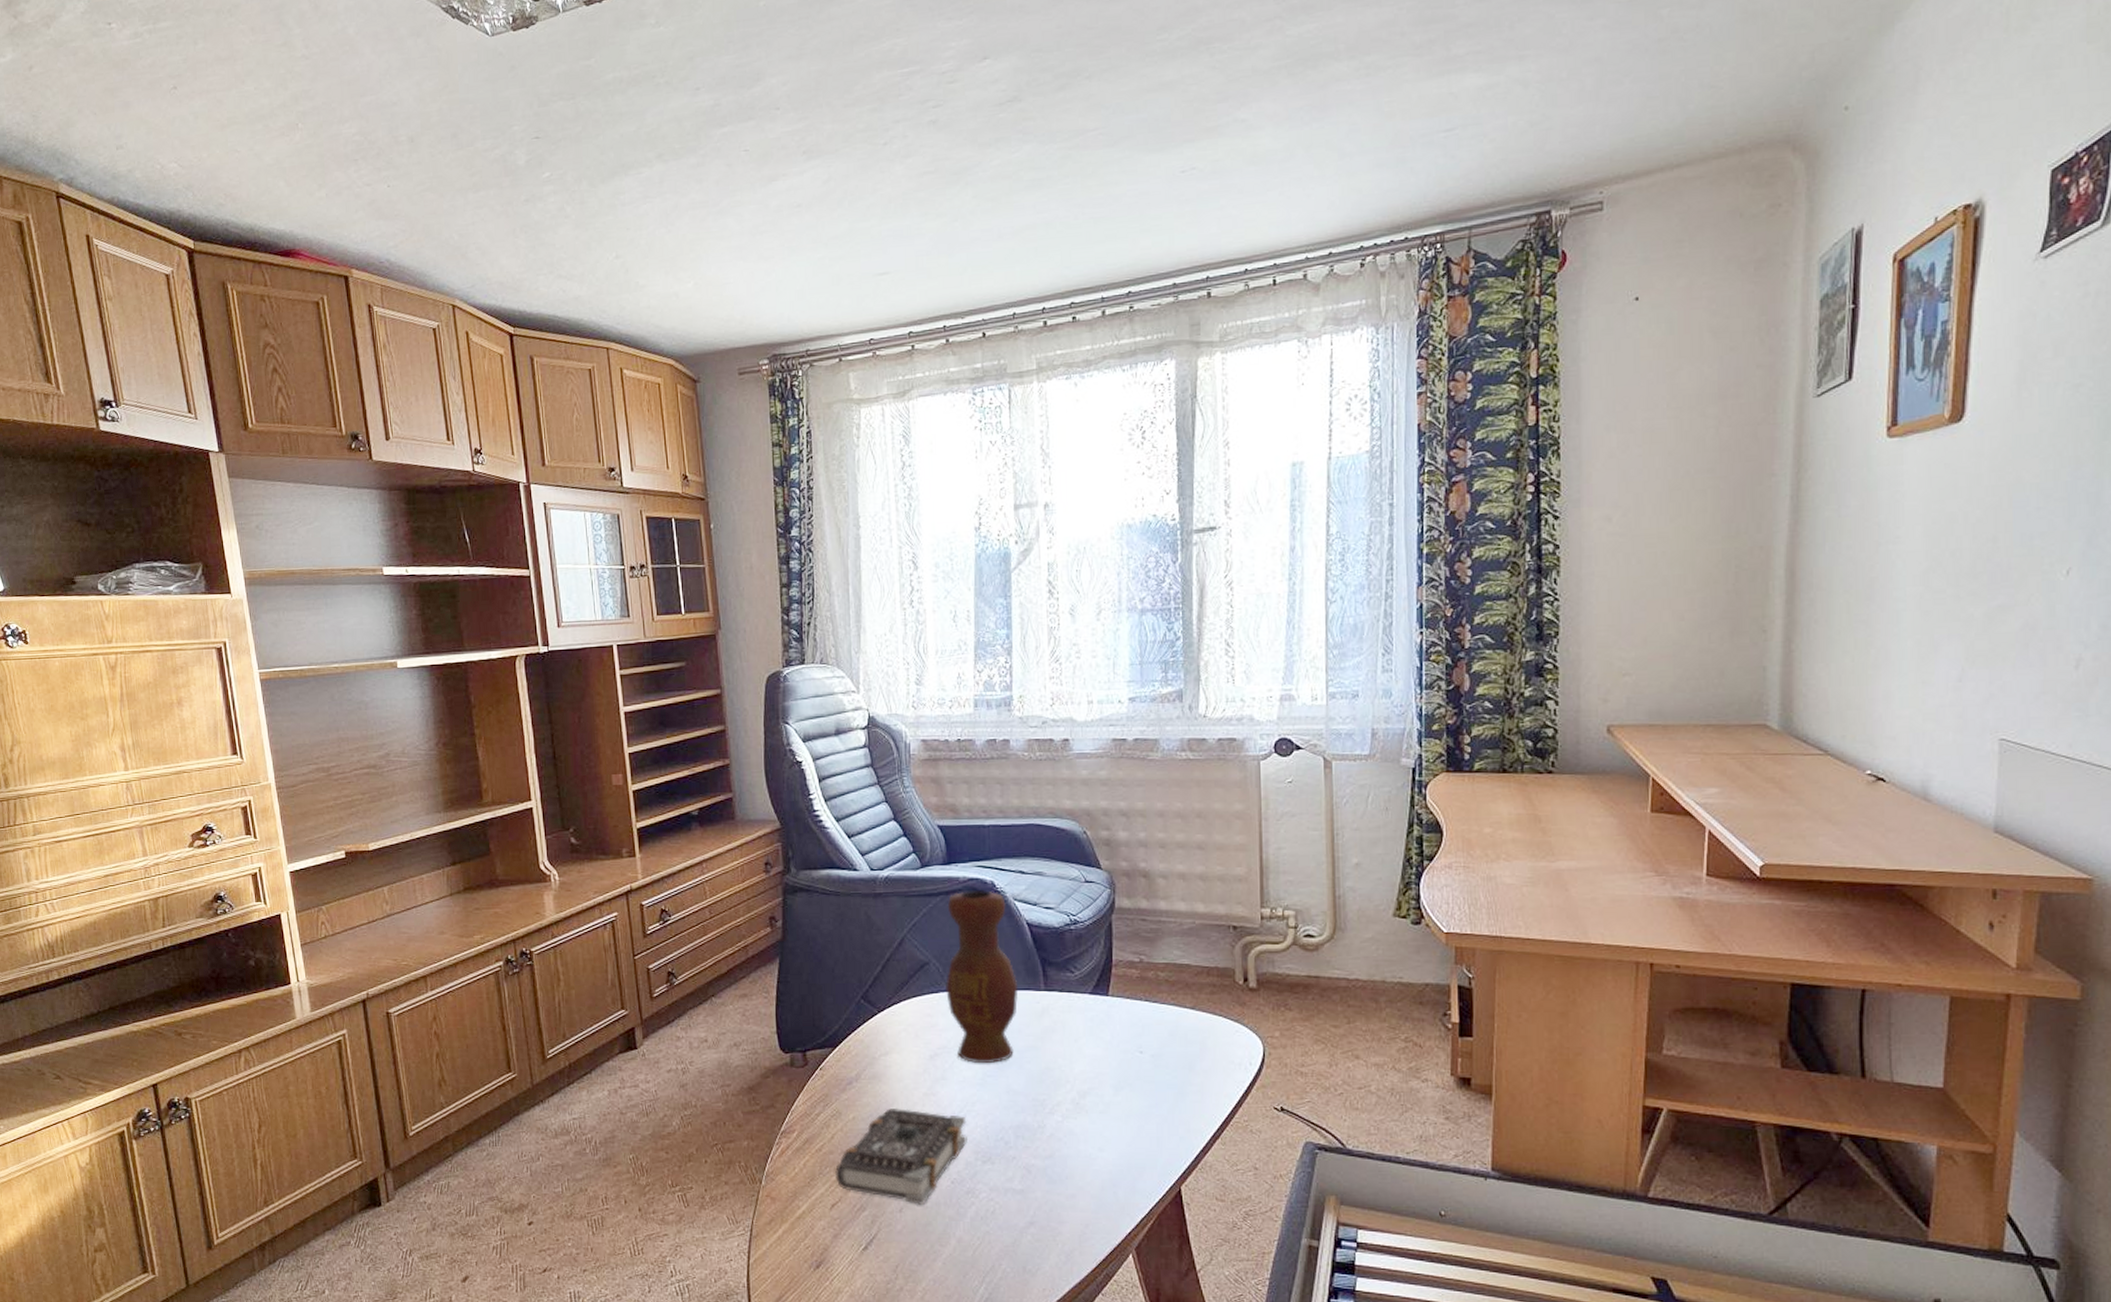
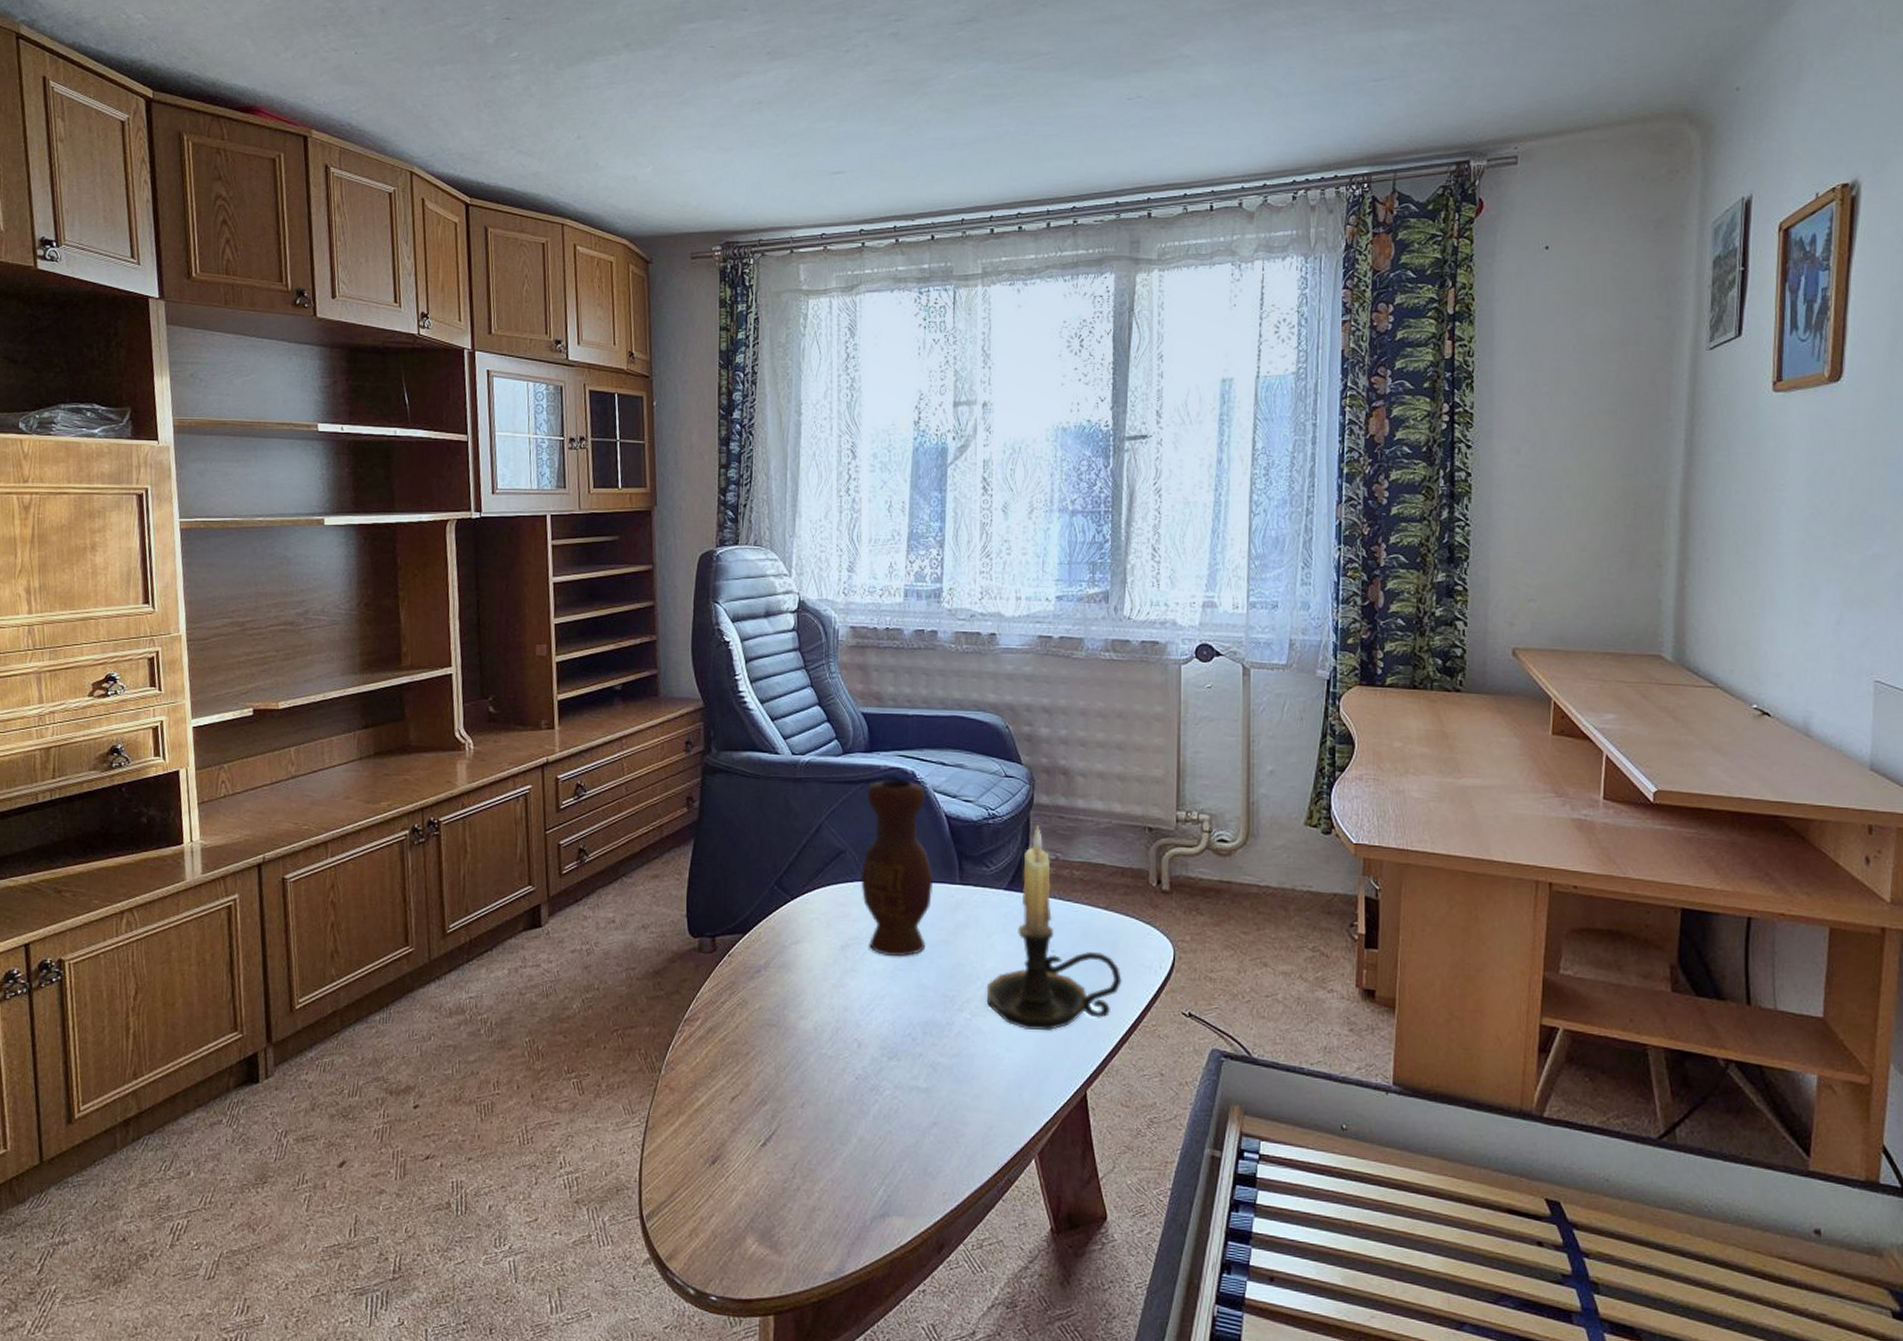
book: present [834,1109,967,1205] -> none [736,999,875,1101]
candle holder: none [1076,928,1212,1129] -> present [986,825,1122,1030]

